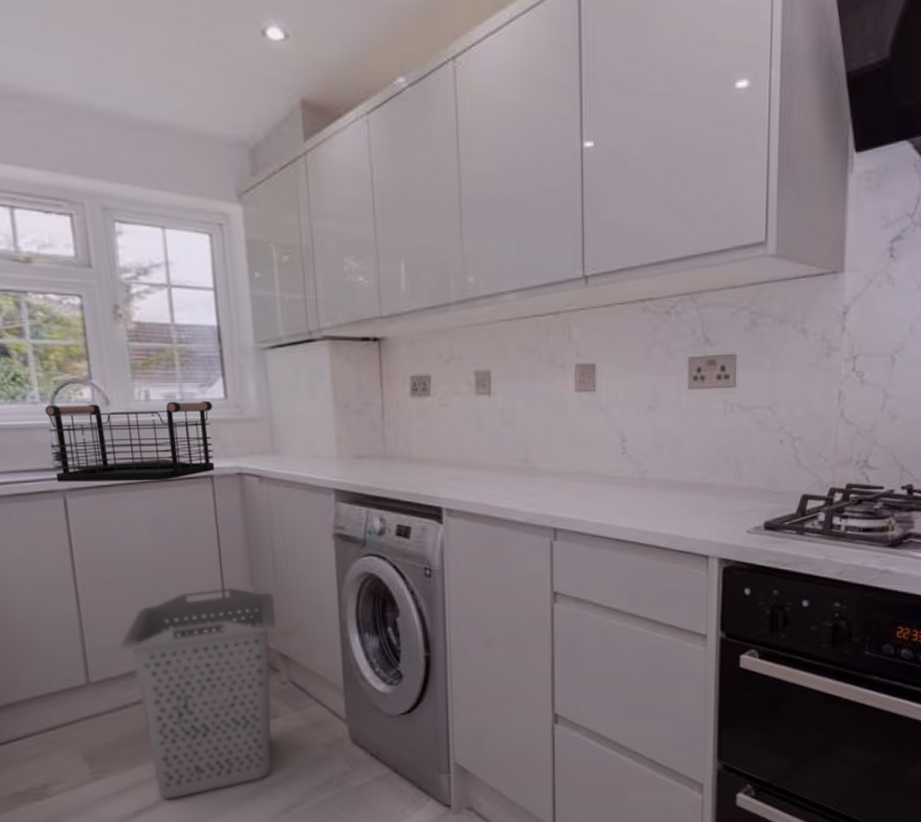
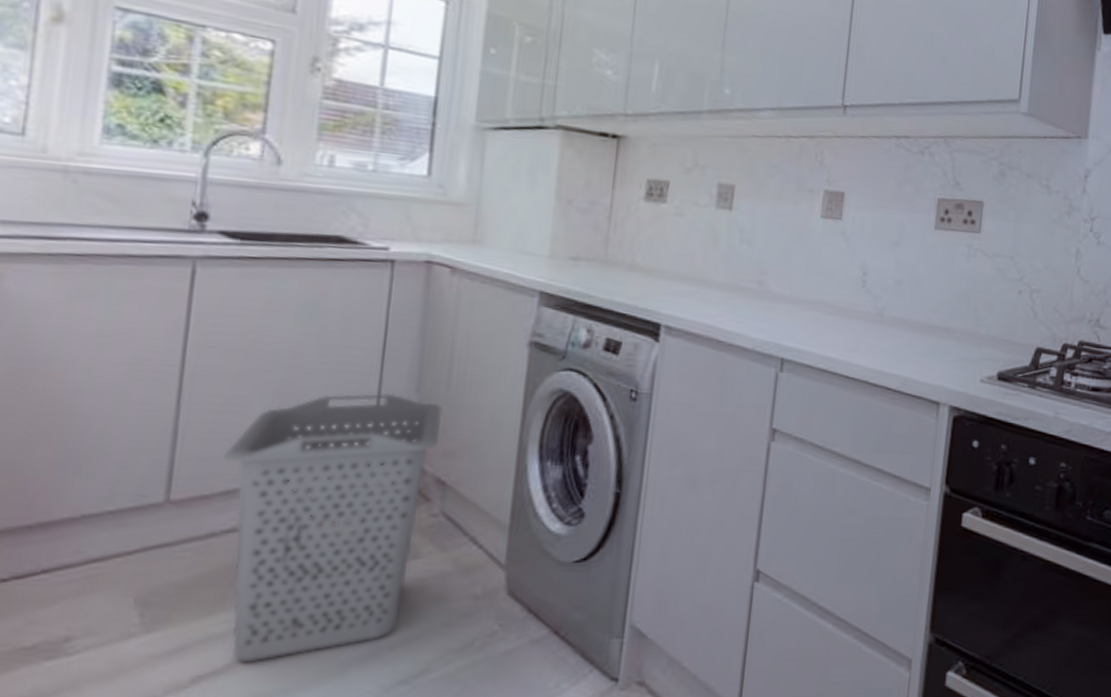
dish rack: present [45,400,215,482] -> none [188,155,411,260]

